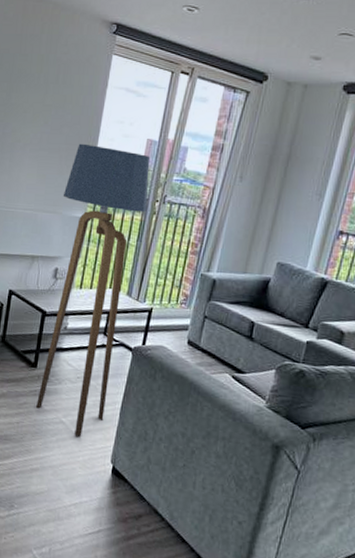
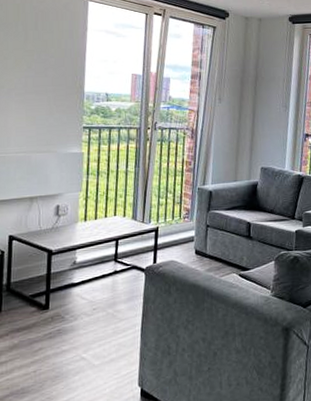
floor lamp: present [36,143,151,437] -> none [53,83,140,369]

